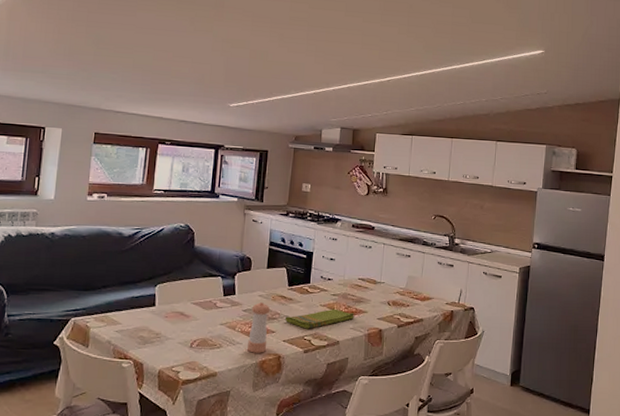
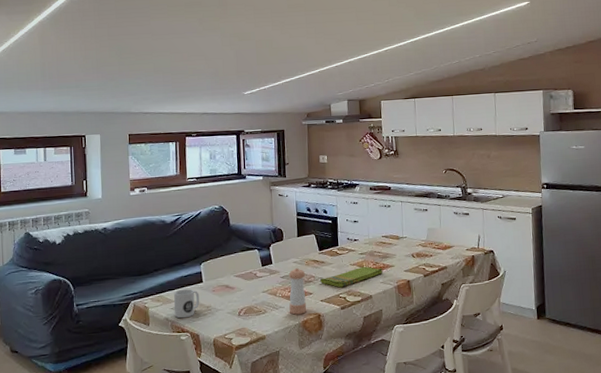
mug: none [118,311,150,344] -> present [173,289,200,319]

